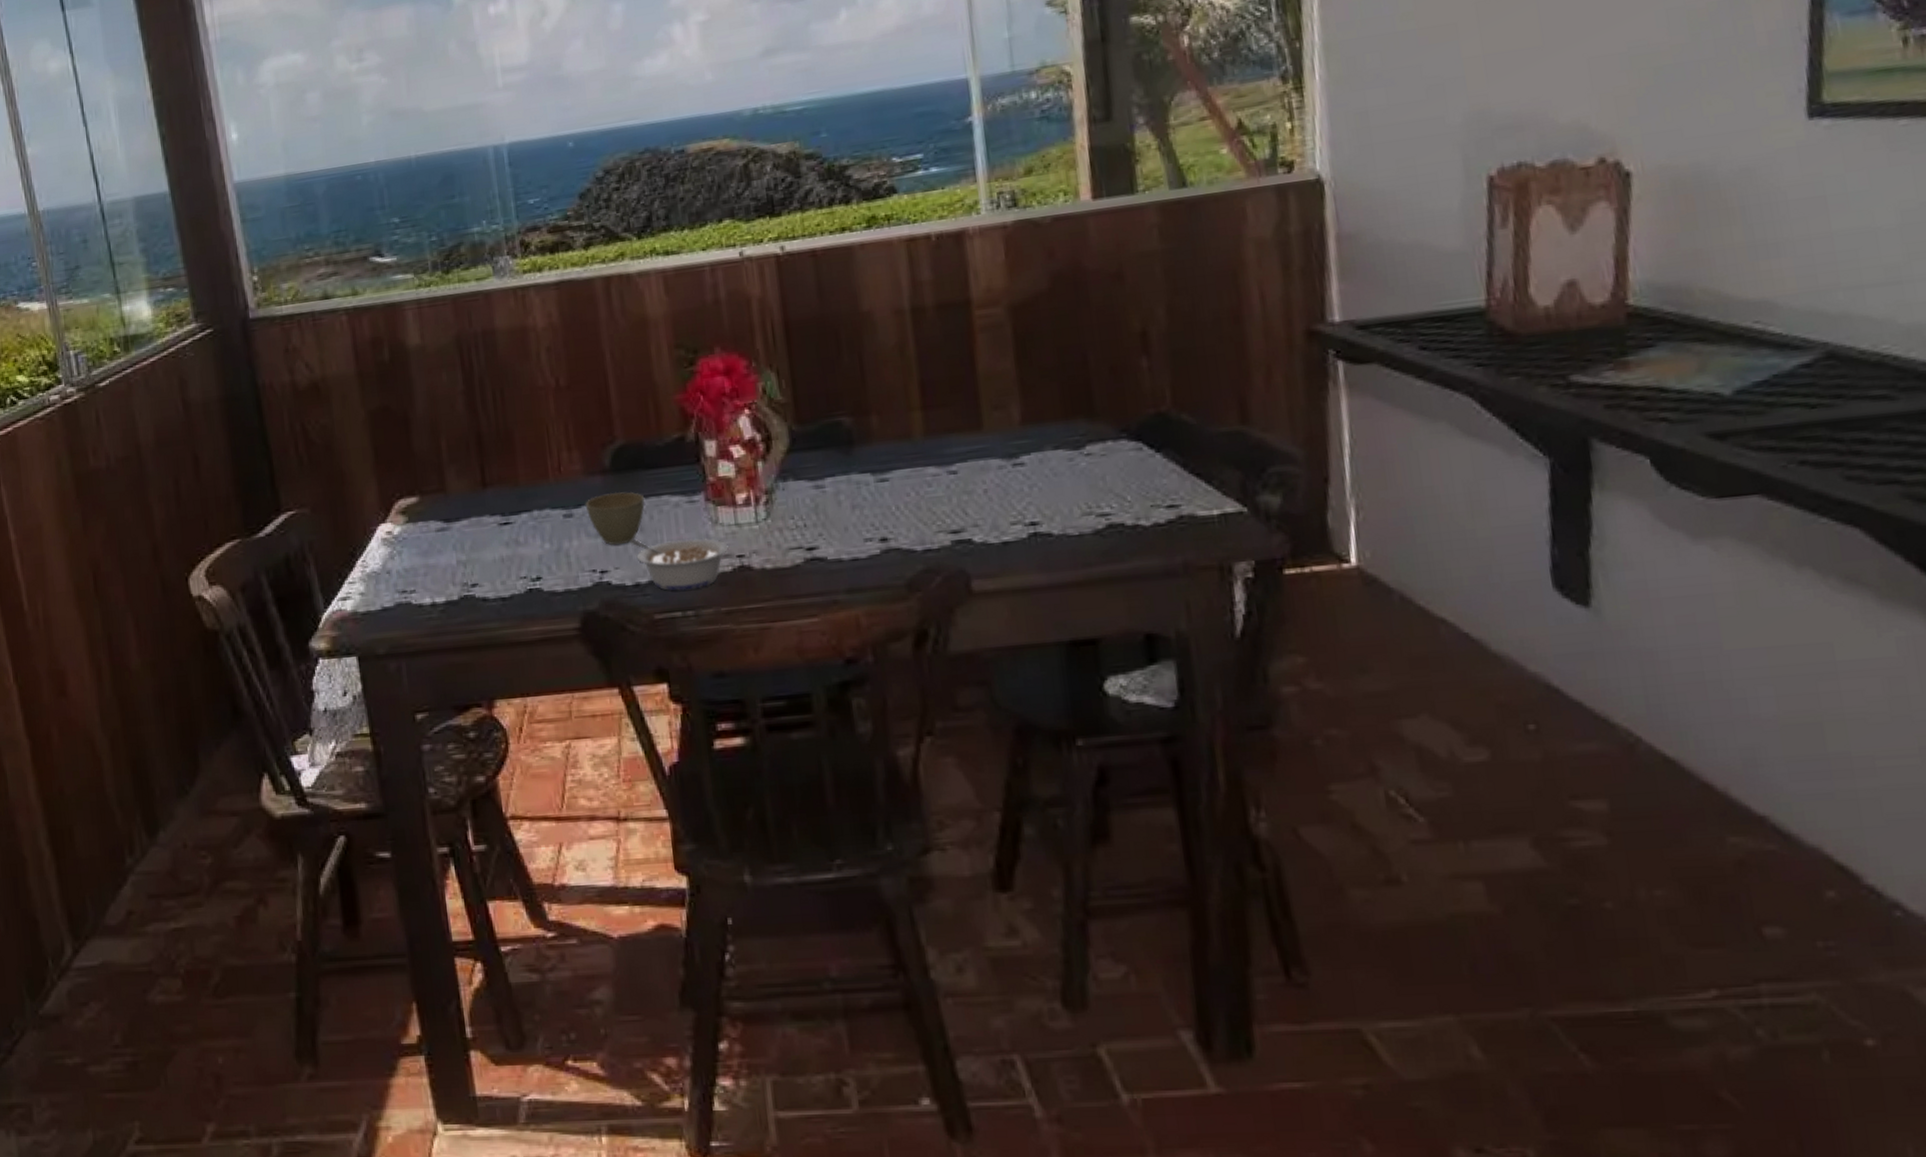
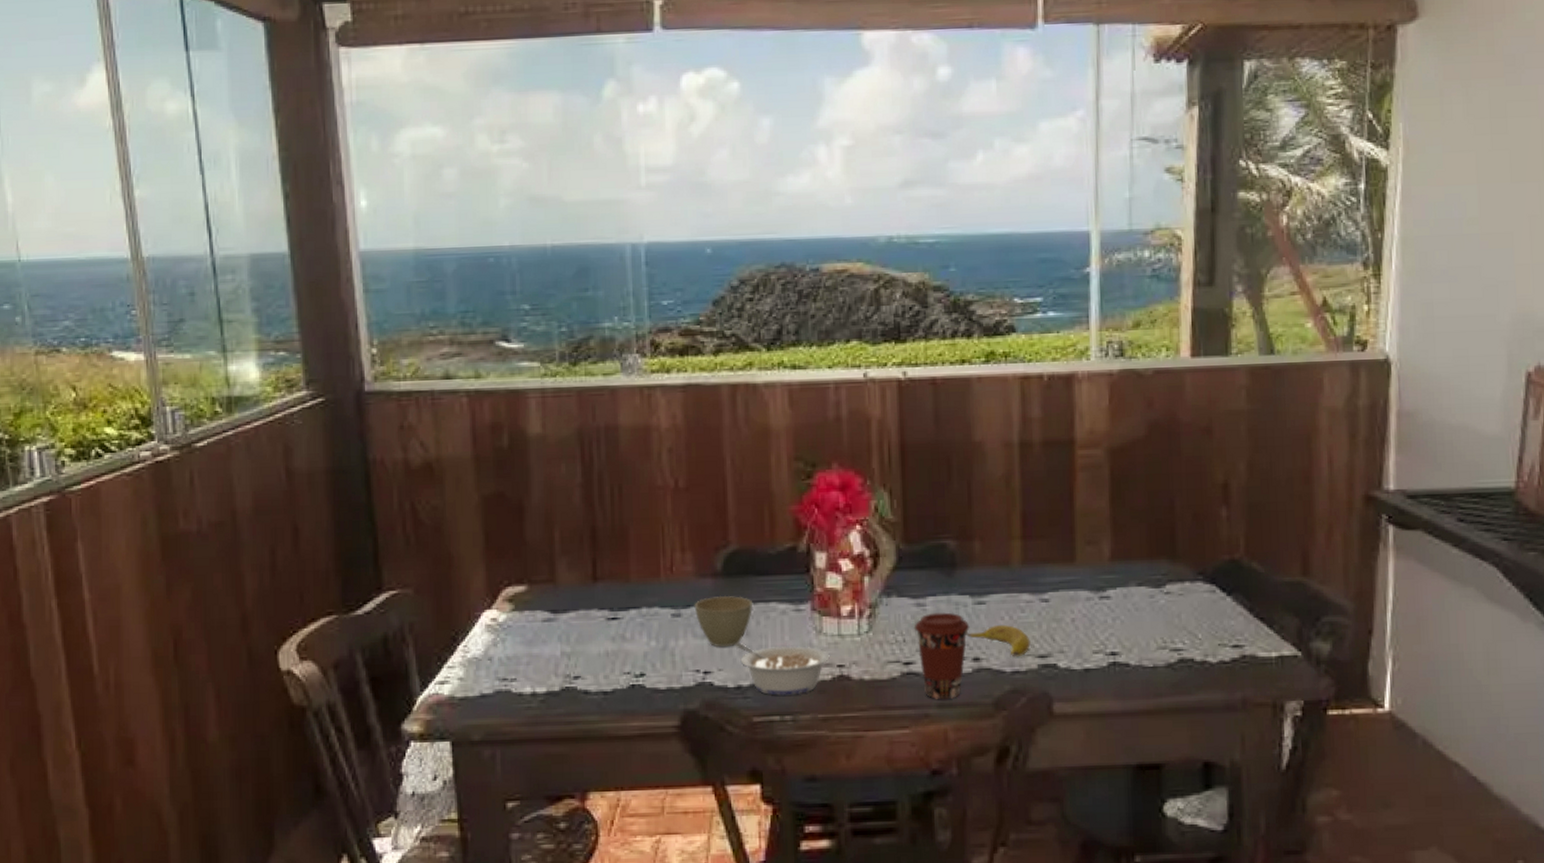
coffee cup: none [814,492,874,584] -> present [914,612,970,699]
banana: none [869,501,941,535] -> present [965,625,1031,657]

